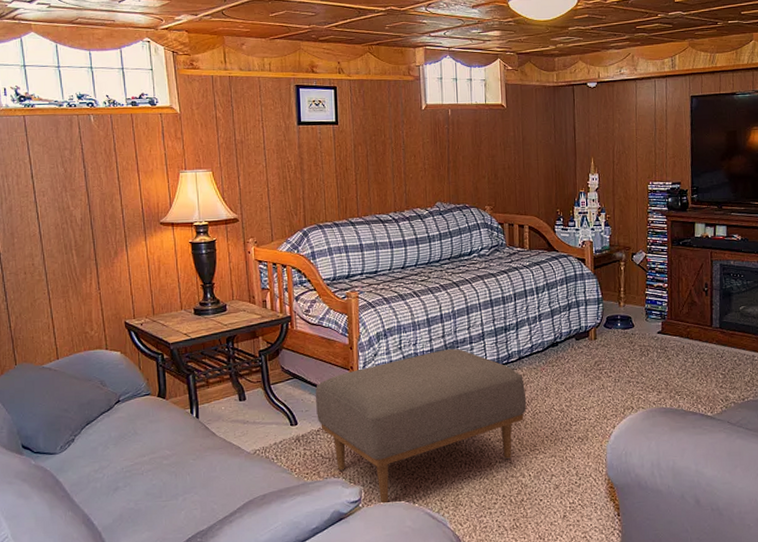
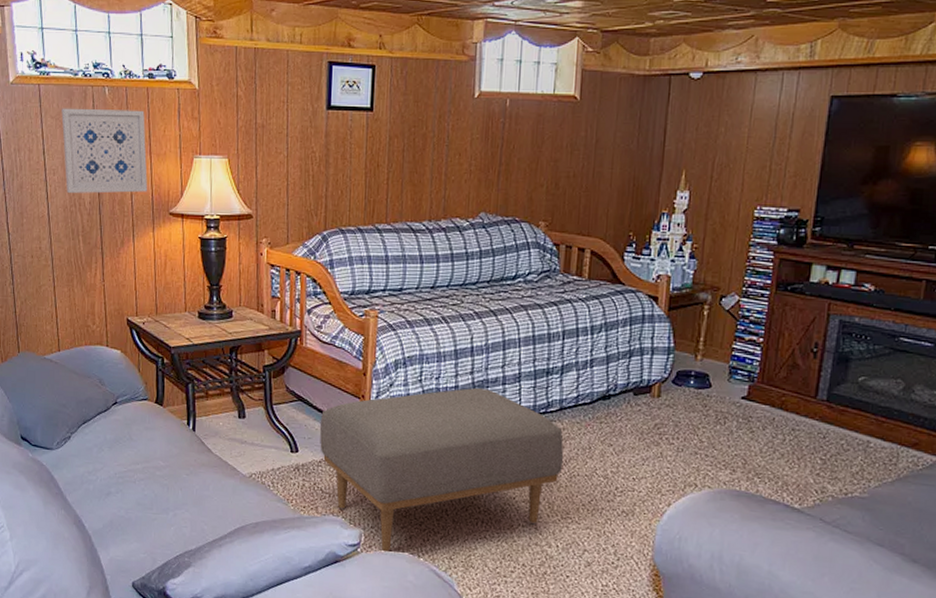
wall art: none [48,134,138,212] -> present [61,108,148,193]

